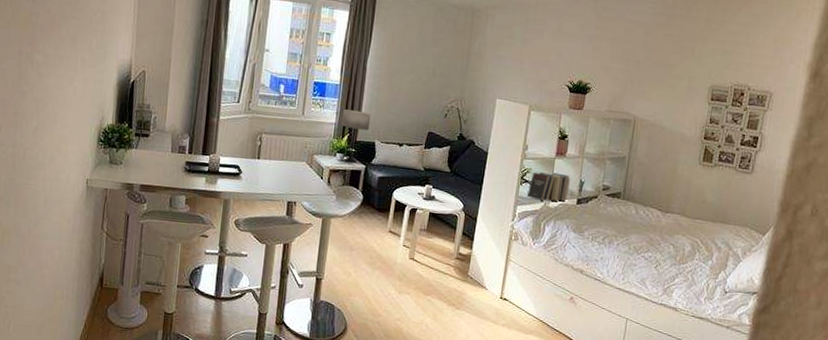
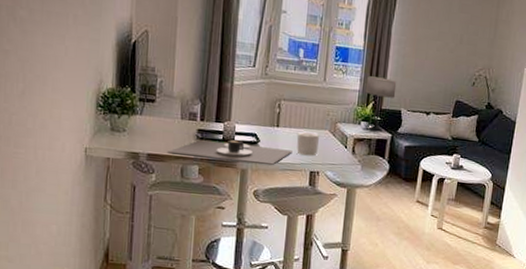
place setting: none [159,170,272,195] -> present [168,139,293,165]
mug: none [275,163,297,187] -> present [296,131,319,156]

